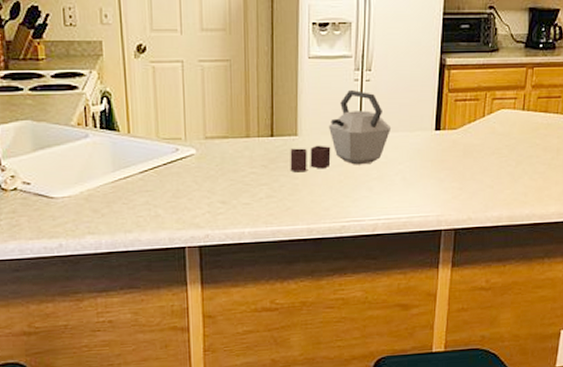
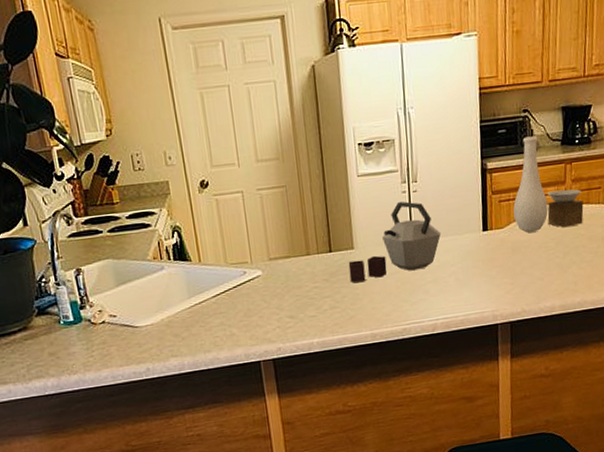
vase: none [469,35,541,136] -> present [513,136,584,233]

